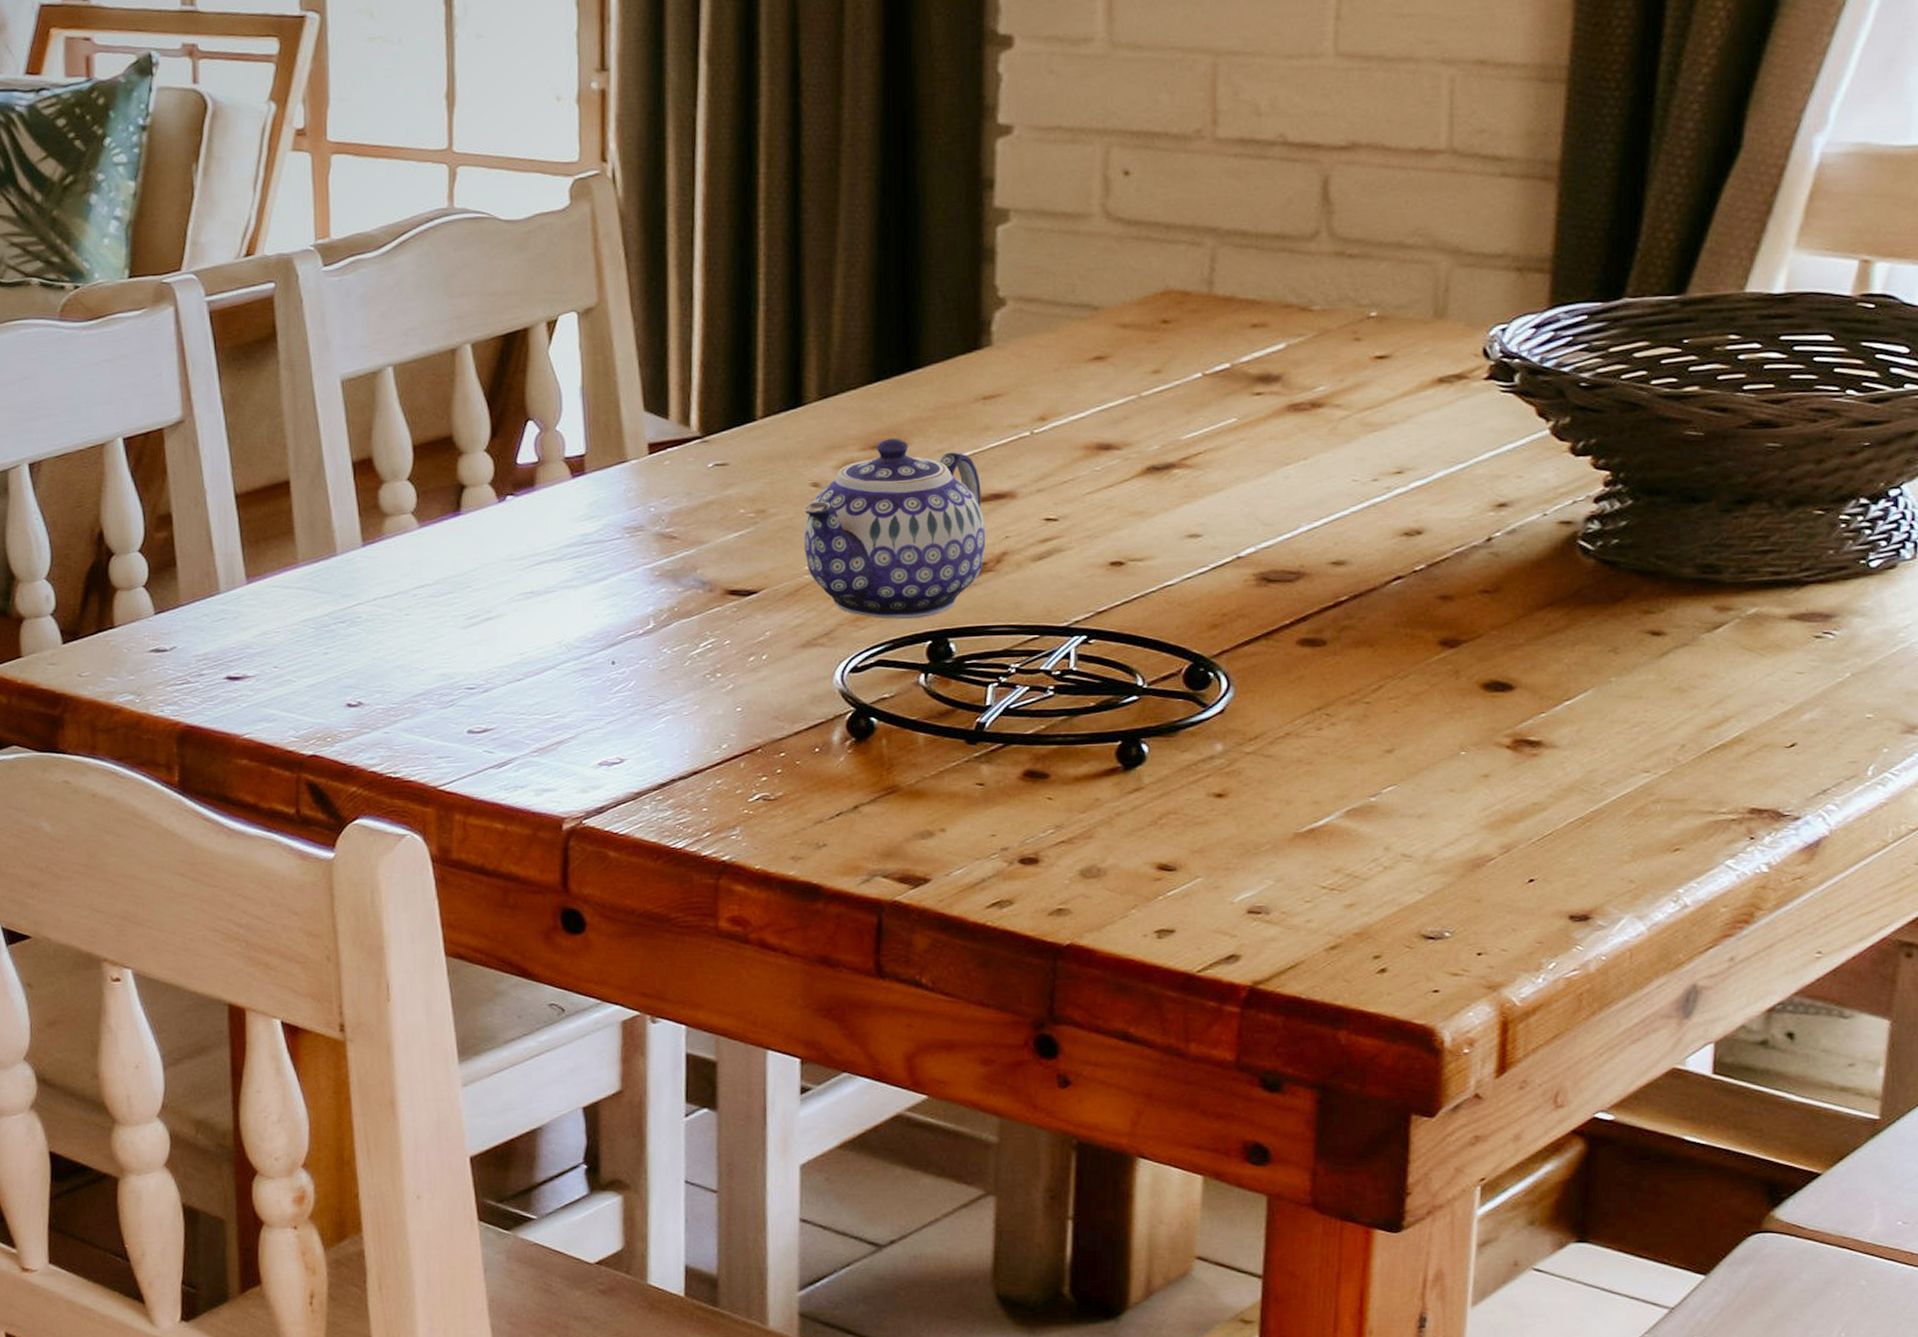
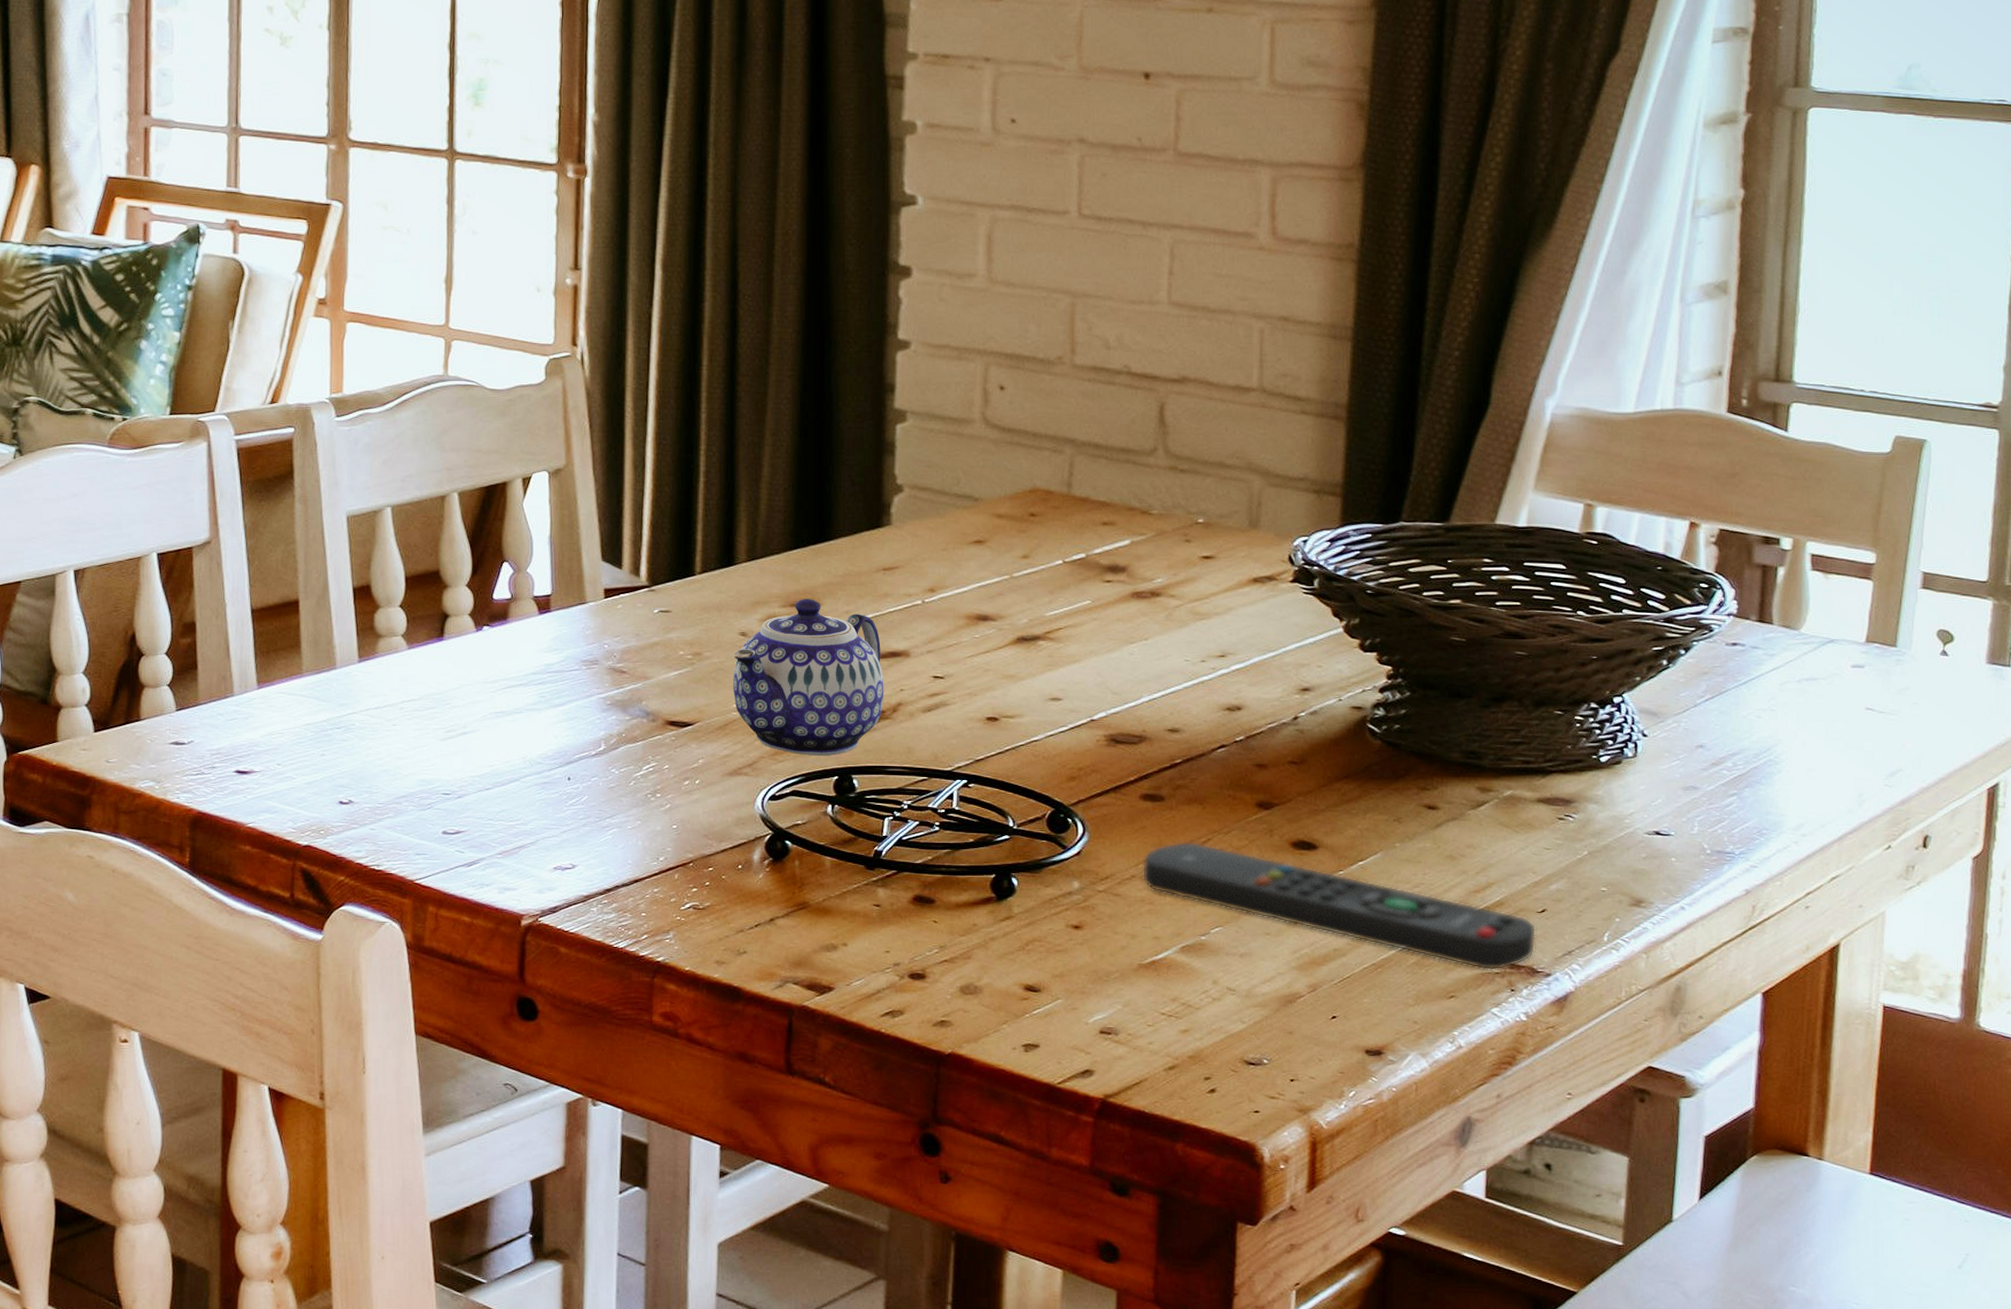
remote control: none [1298,690,1784,818] -> present [1142,841,1537,971]

